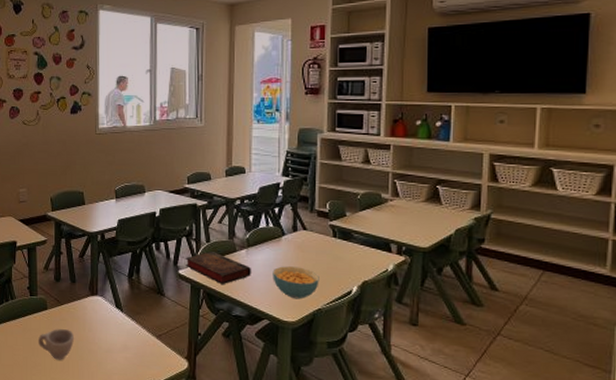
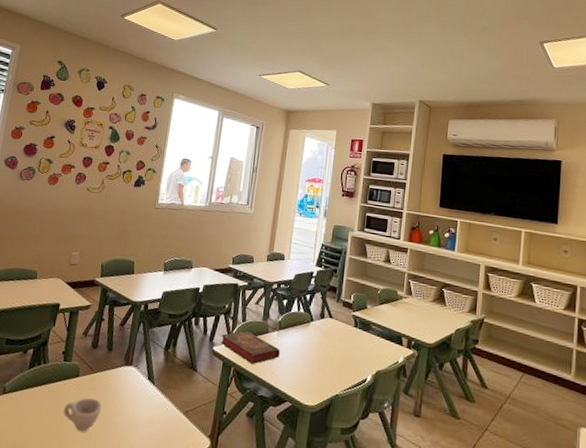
cereal bowl: present [273,266,319,299] -> none [298,350,340,384]

